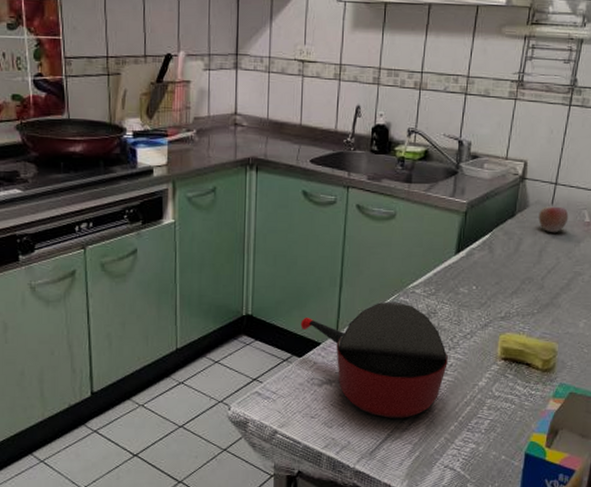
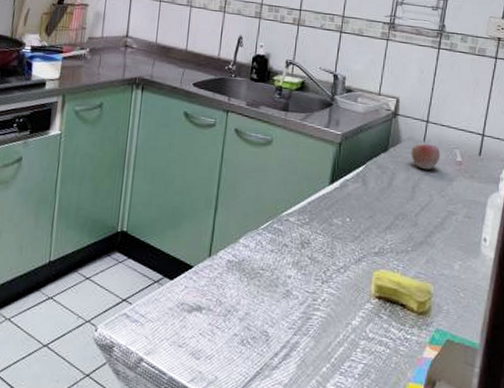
saucepan: present [300,301,448,418] -> none [174,228,321,355]

